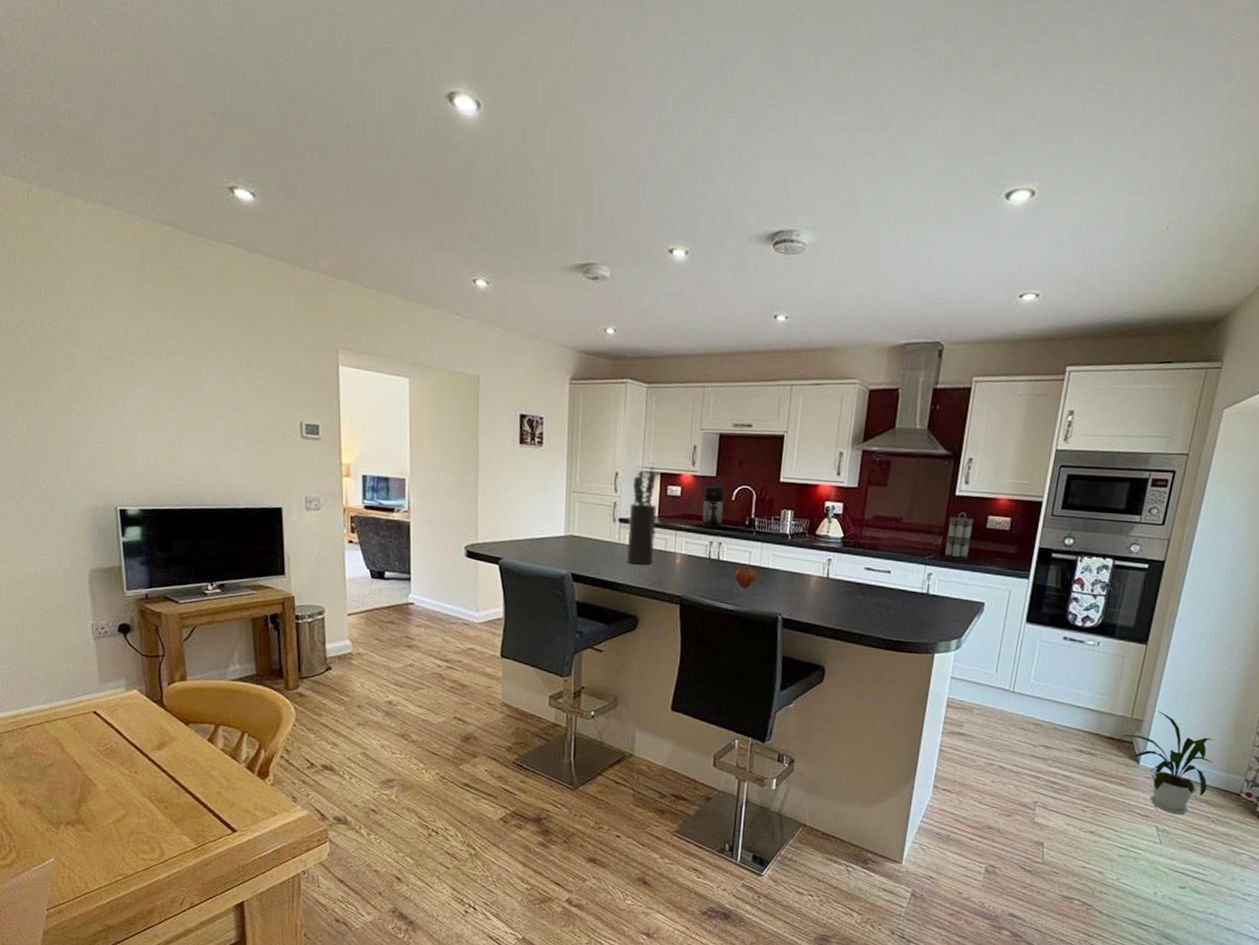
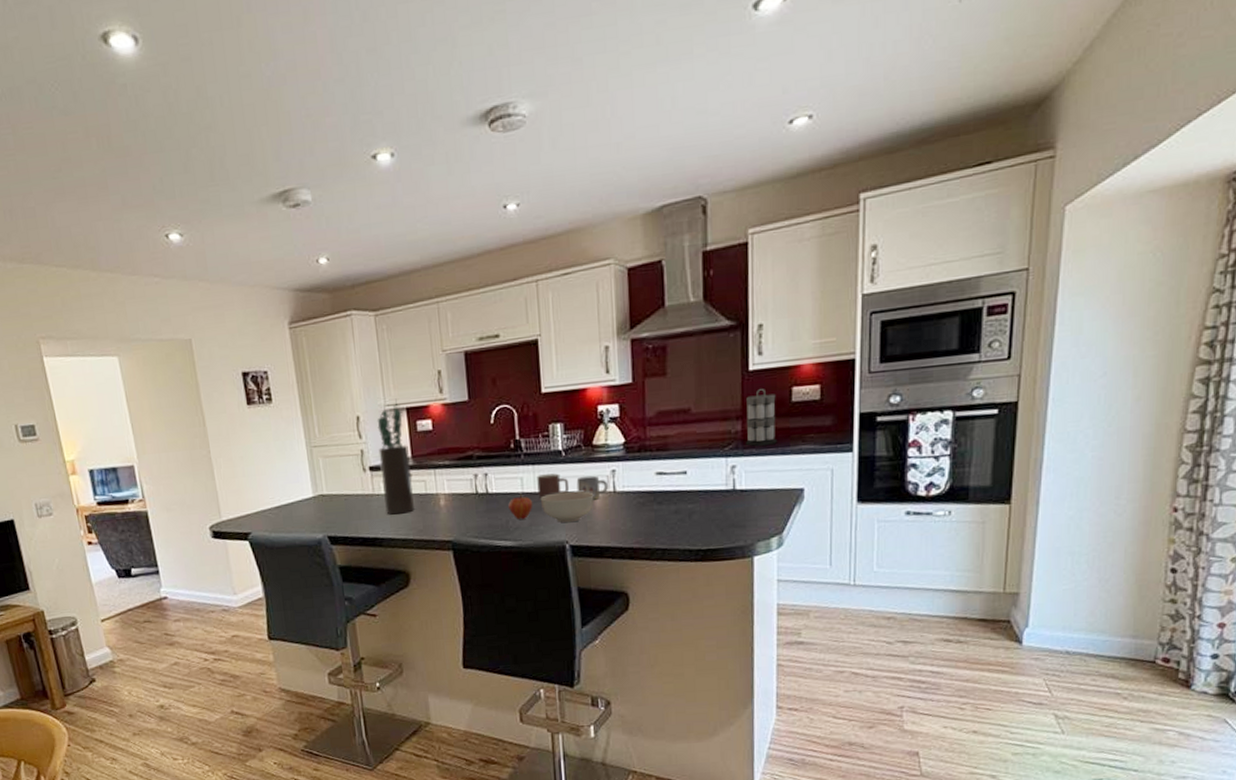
coffee maker: present [701,486,724,529] -> none [458,411,486,461]
mug: none [762,552,790,574] -> present [537,473,570,500]
bowl: none [763,569,810,599] -> present [540,491,594,523]
mug: none [796,560,823,582] -> present [576,475,608,500]
house plant: present [1123,711,1214,815] -> none [997,579,1114,697]

